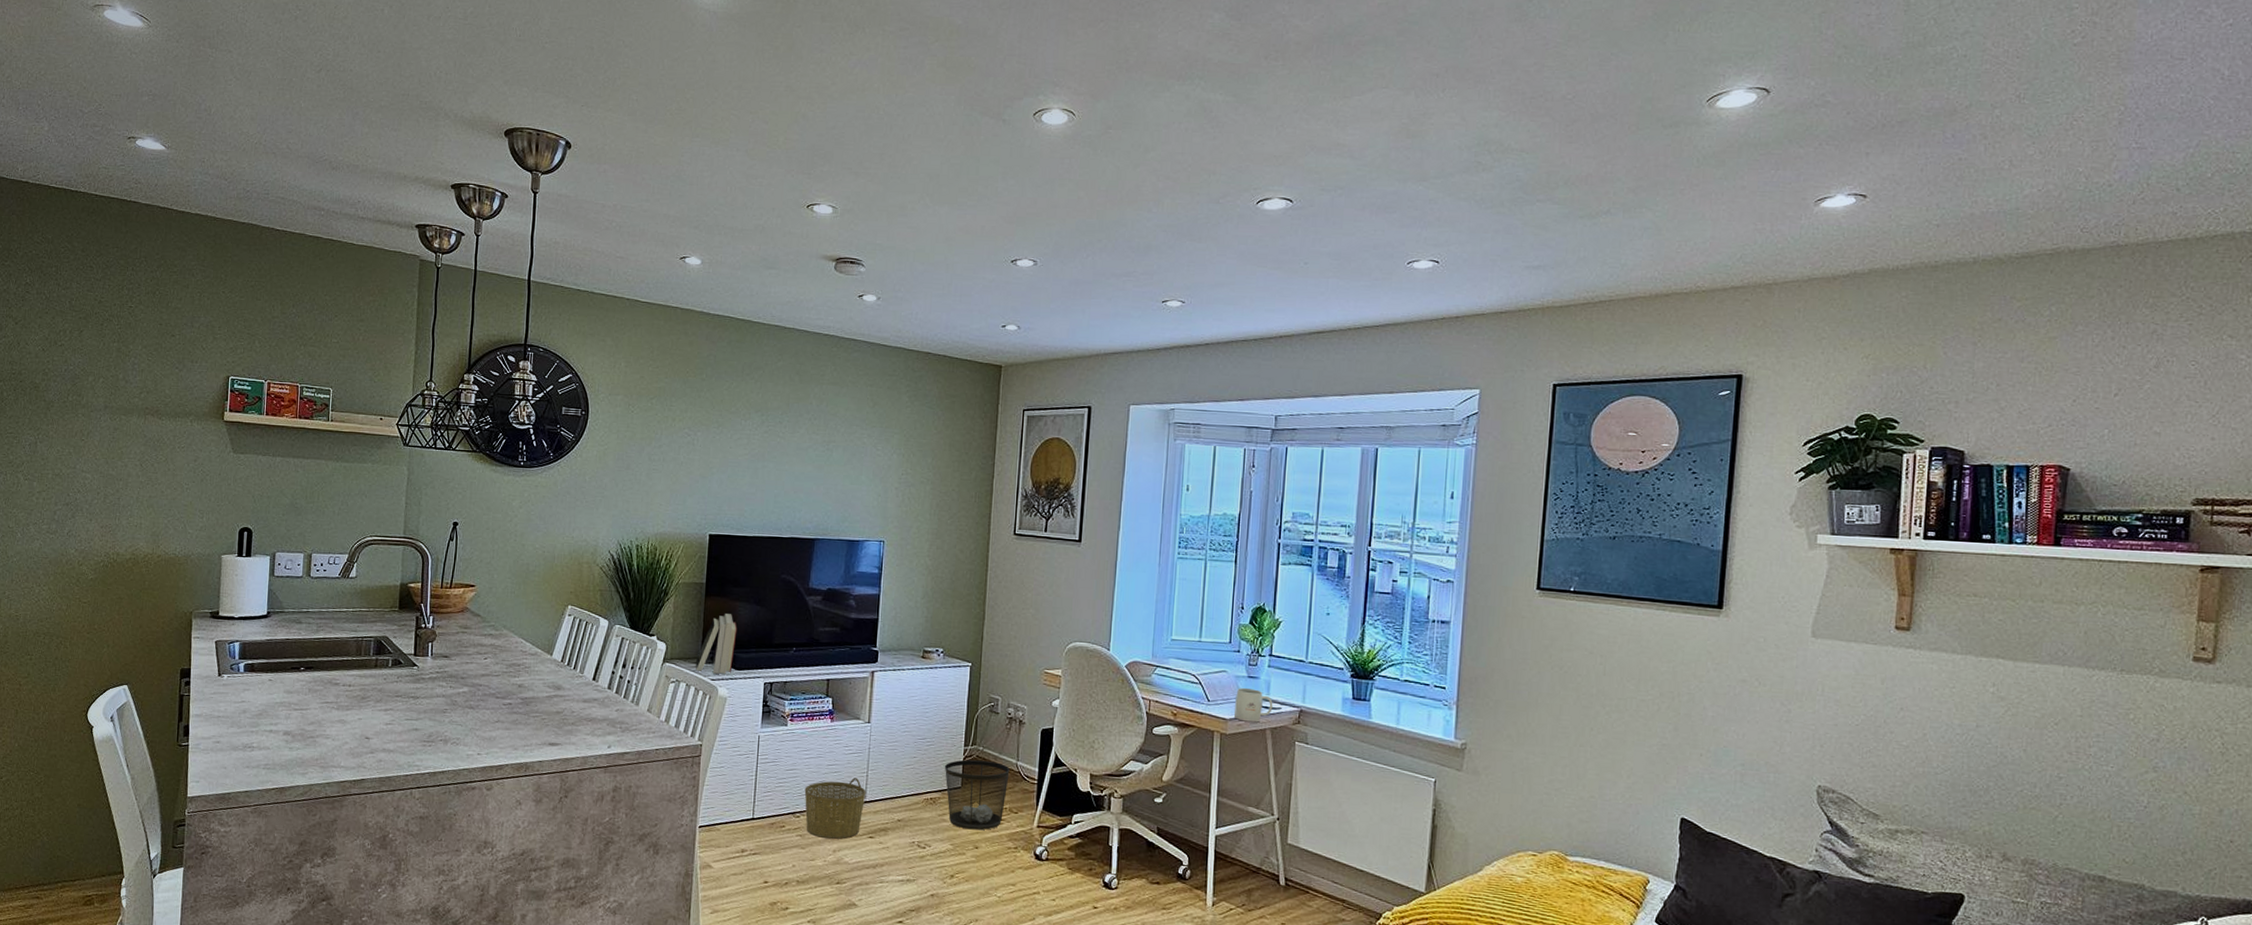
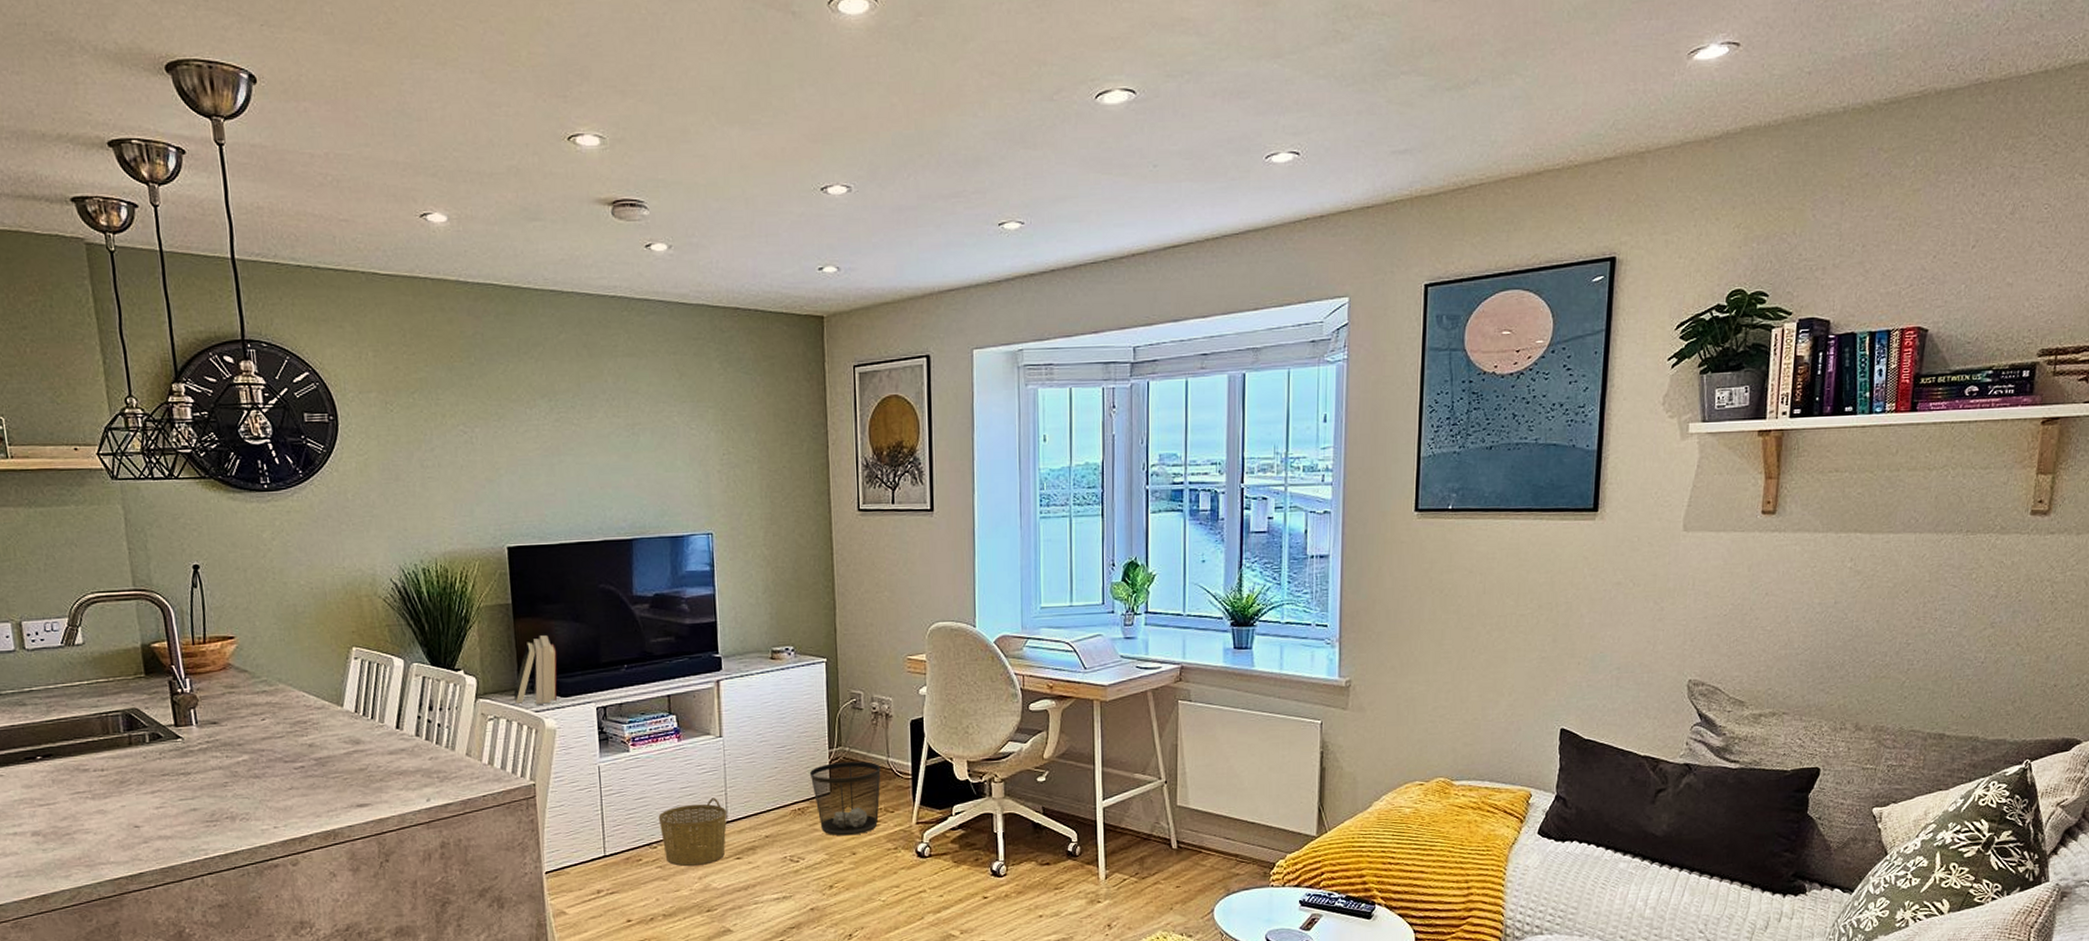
mug: present [1233,687,1273,723] -> none [1112,649,1153,686]

